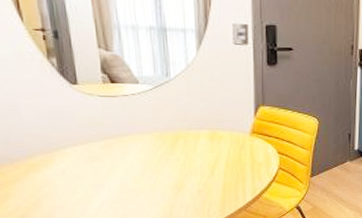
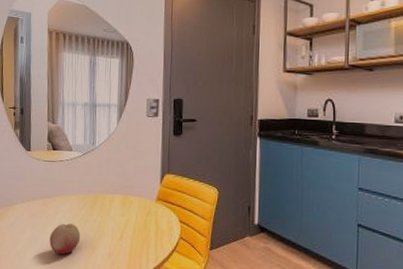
fruit: none [119,165,162,198] -> present [49,223,81,255]

